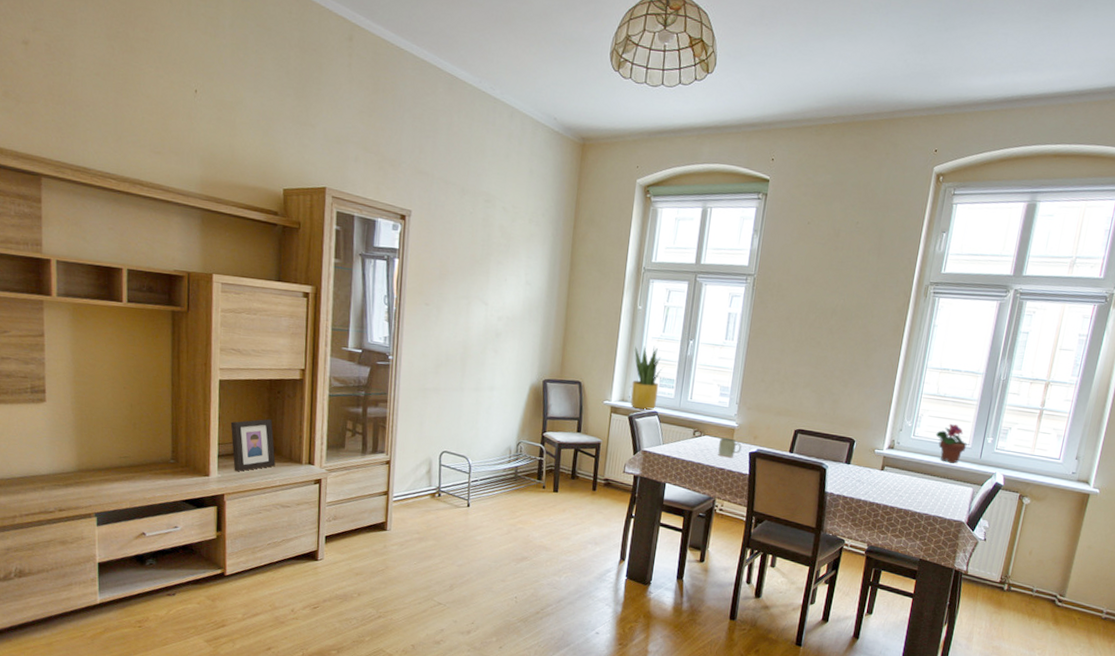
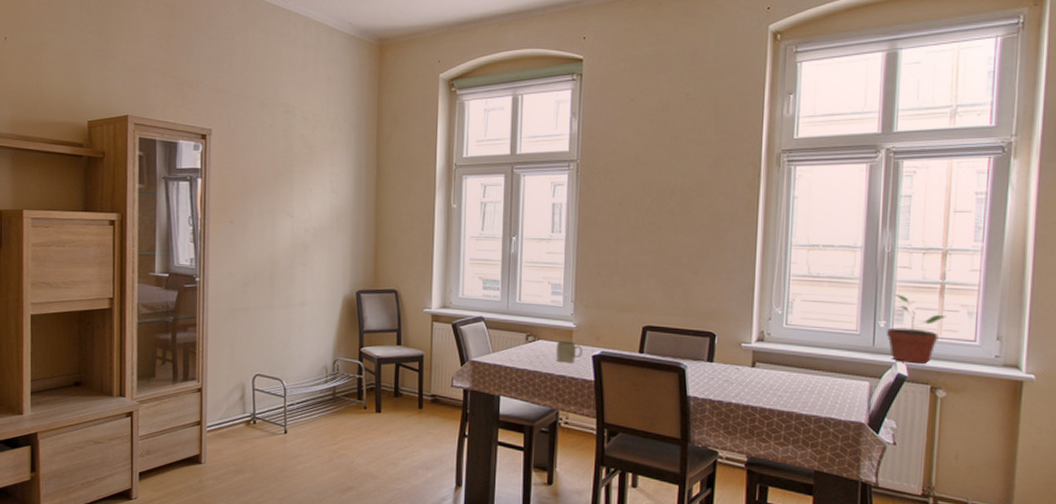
picture frame: present [230,418,276,471] -> none [42,351,87,408]
planter: present [630,346,663,410] -> none [452,245,485,316]
potted flower: present [935,423,967,464] -> none [813,307,854,354]
potted plant: none [992,416,1041,476] -> present [887,294,947,364]

